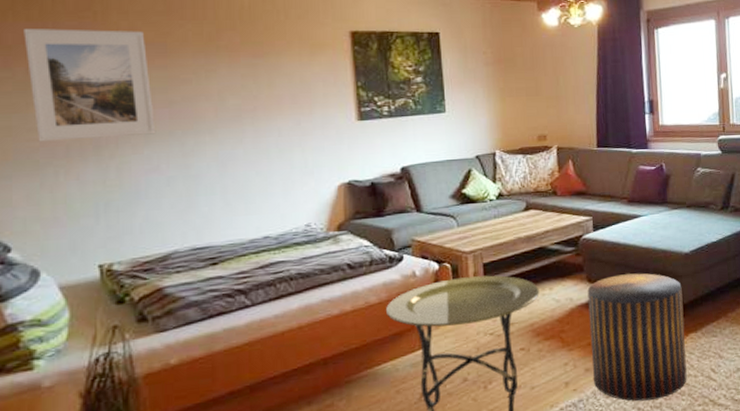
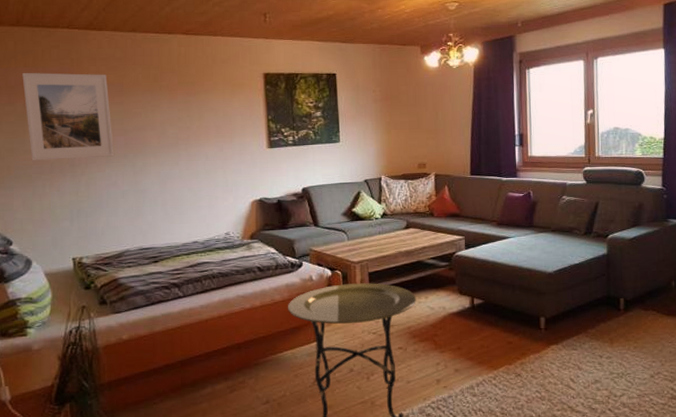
stool: present [587,273,687,402] -> none [458,288,547,402]

